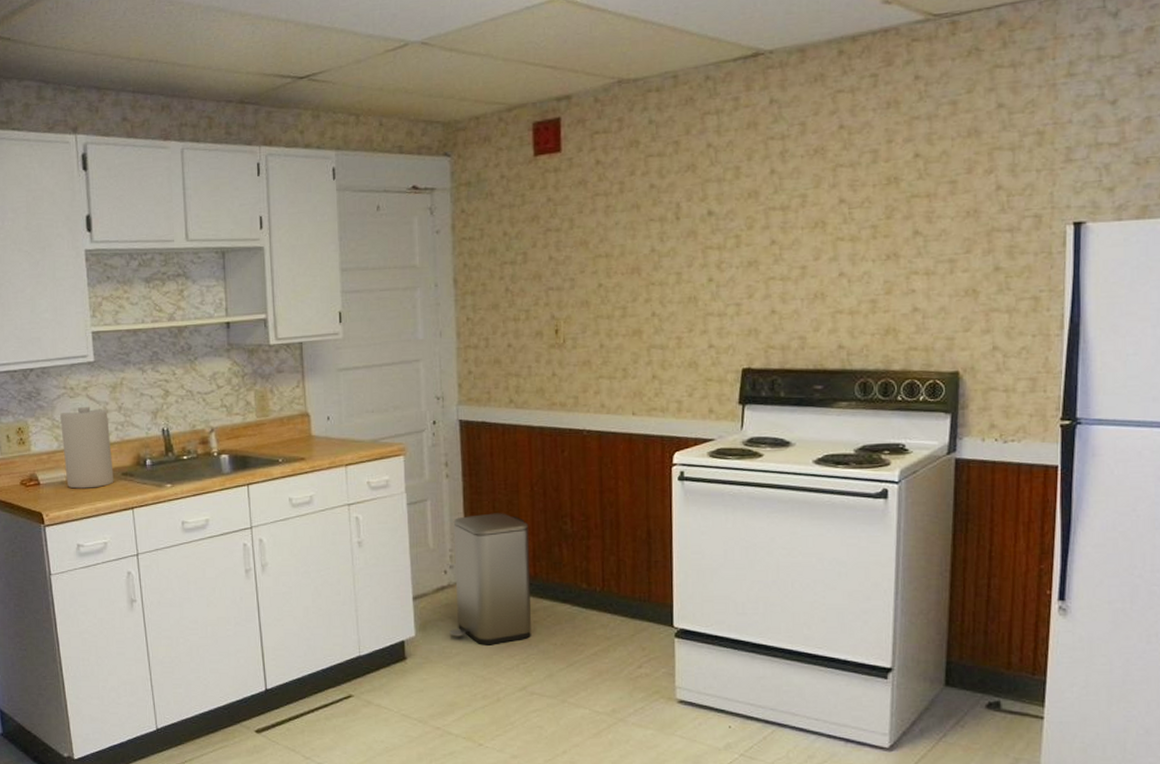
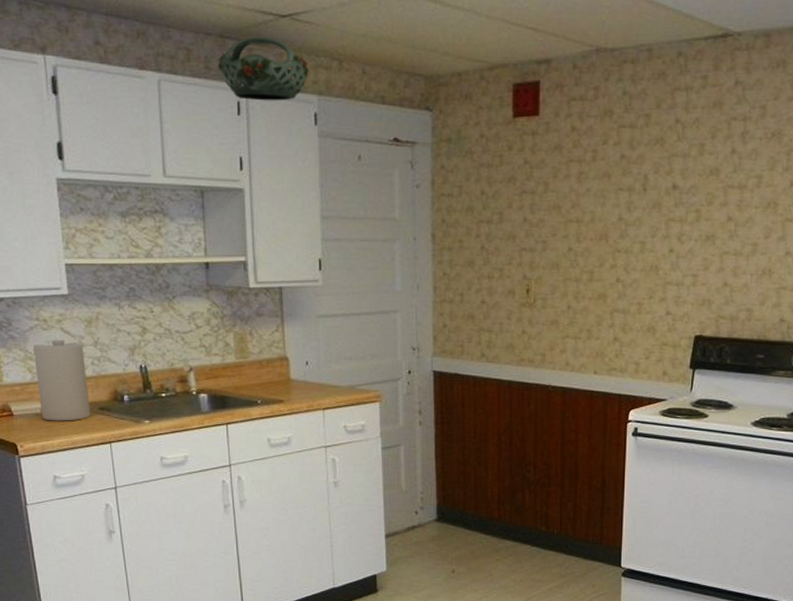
decorative basket: none [238,99,327,161] -> present [217,37,309,101]
pedal bin: present [449,513,532,645] -> none [418,459,495,580]

